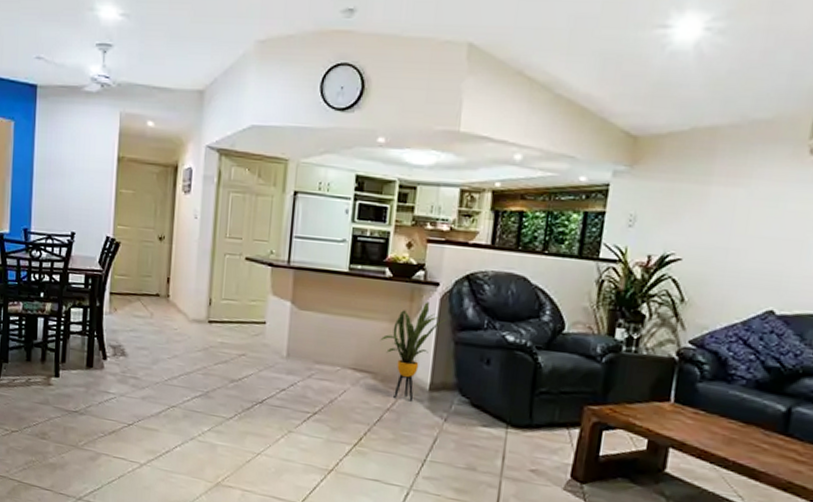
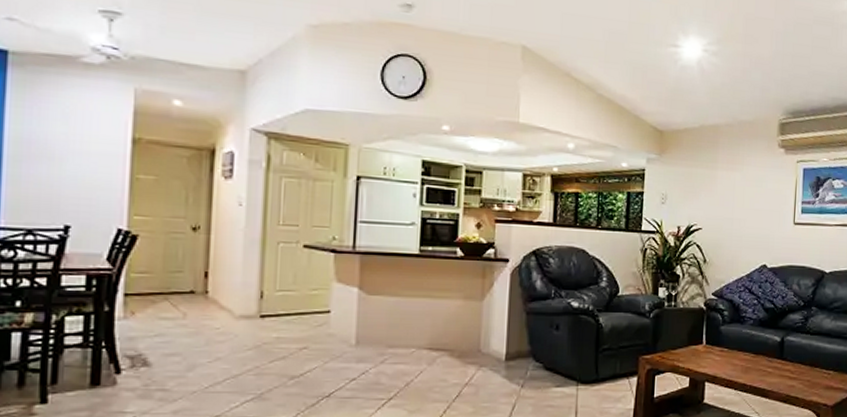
house plant: present [380,302,446,402] -> none [454,277,517,373]

